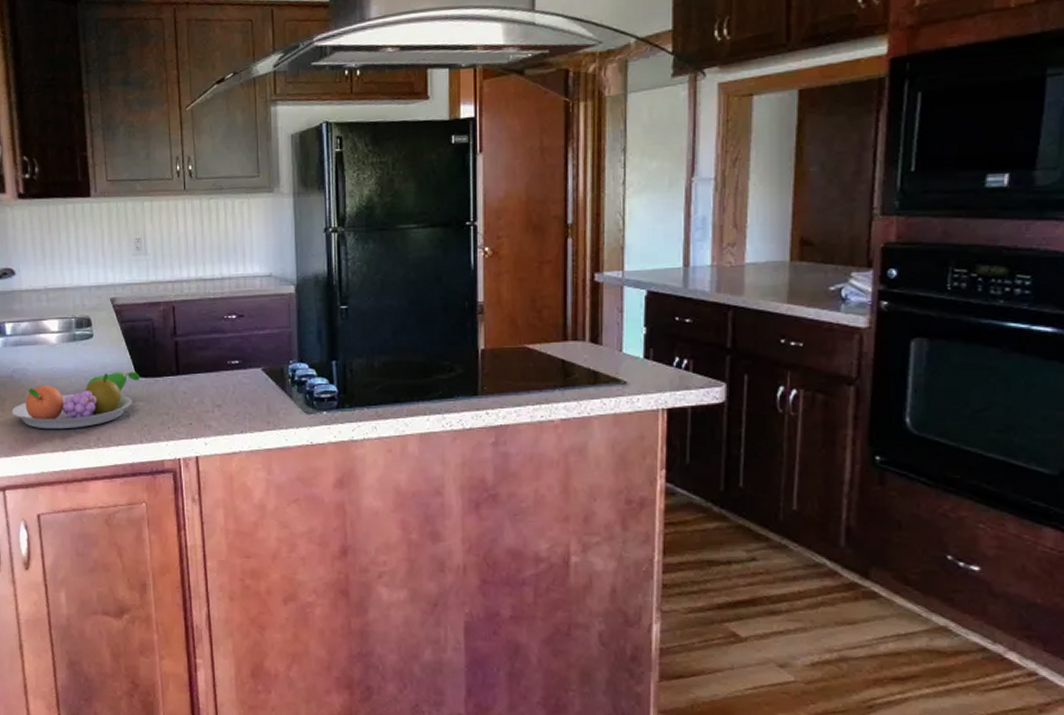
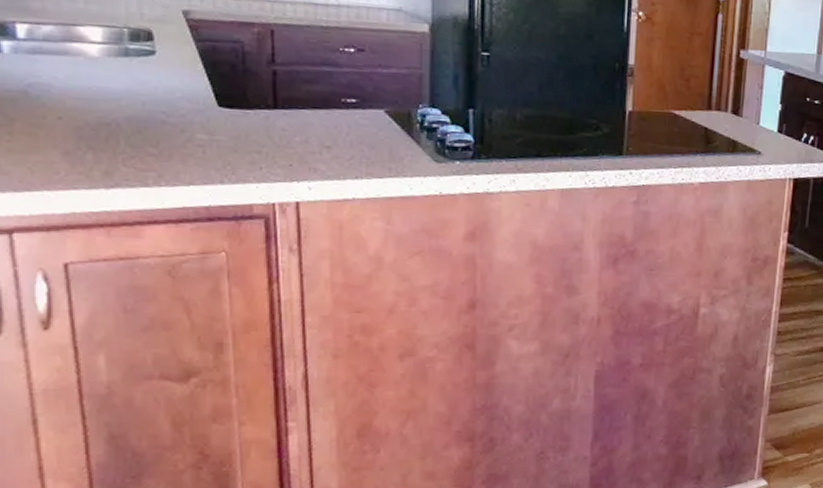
fruit bowl: present [11,372,140,430] -> none [24,98,222,162]

